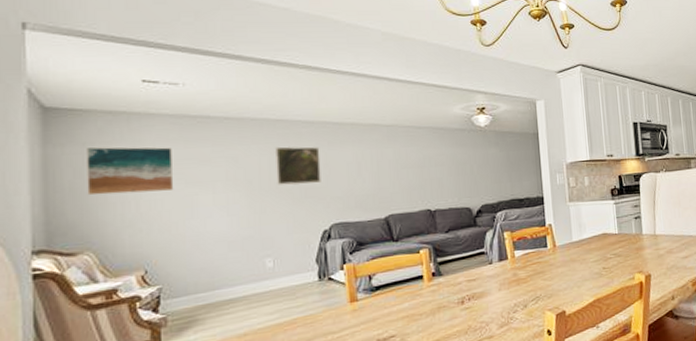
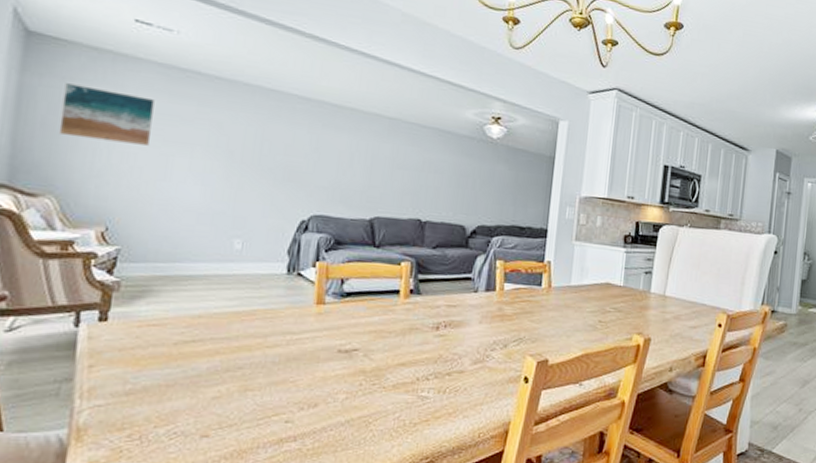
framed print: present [276,146,321,185] -> none [260,119,313,167]

